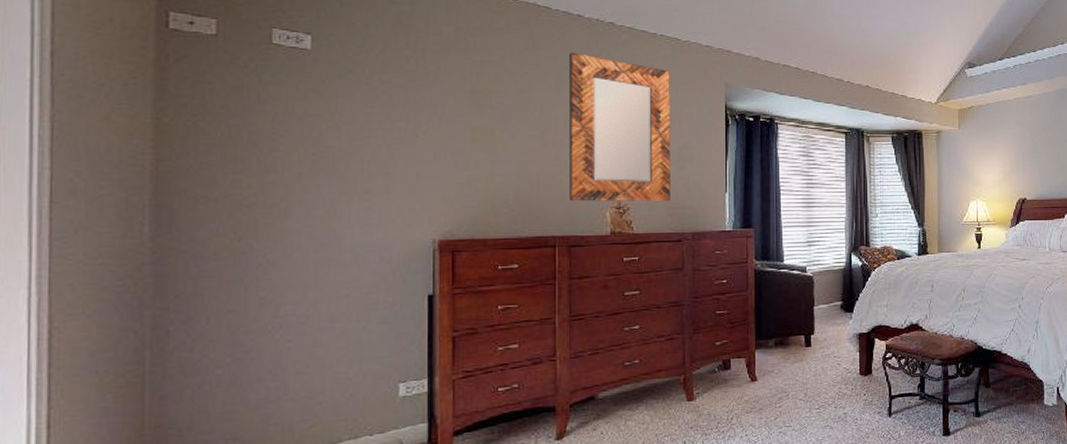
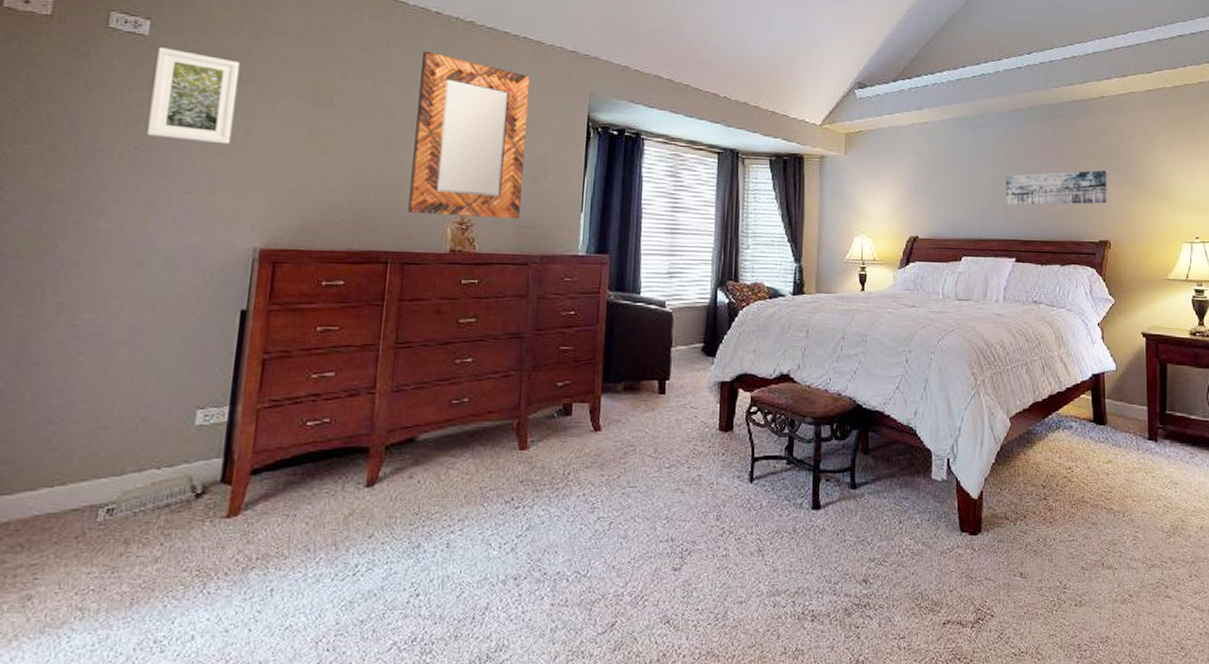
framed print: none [322,60,401,147] -> present [147,47,241,145]

